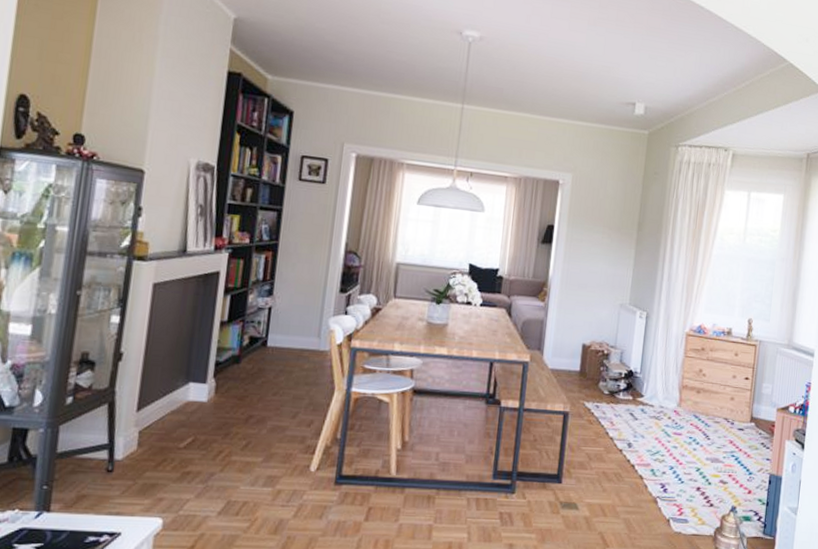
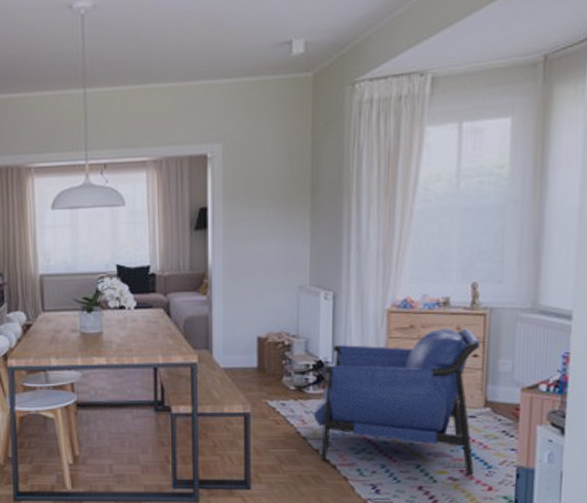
armchair: none [620,353,751,479] -> present [313,328,481,475]

